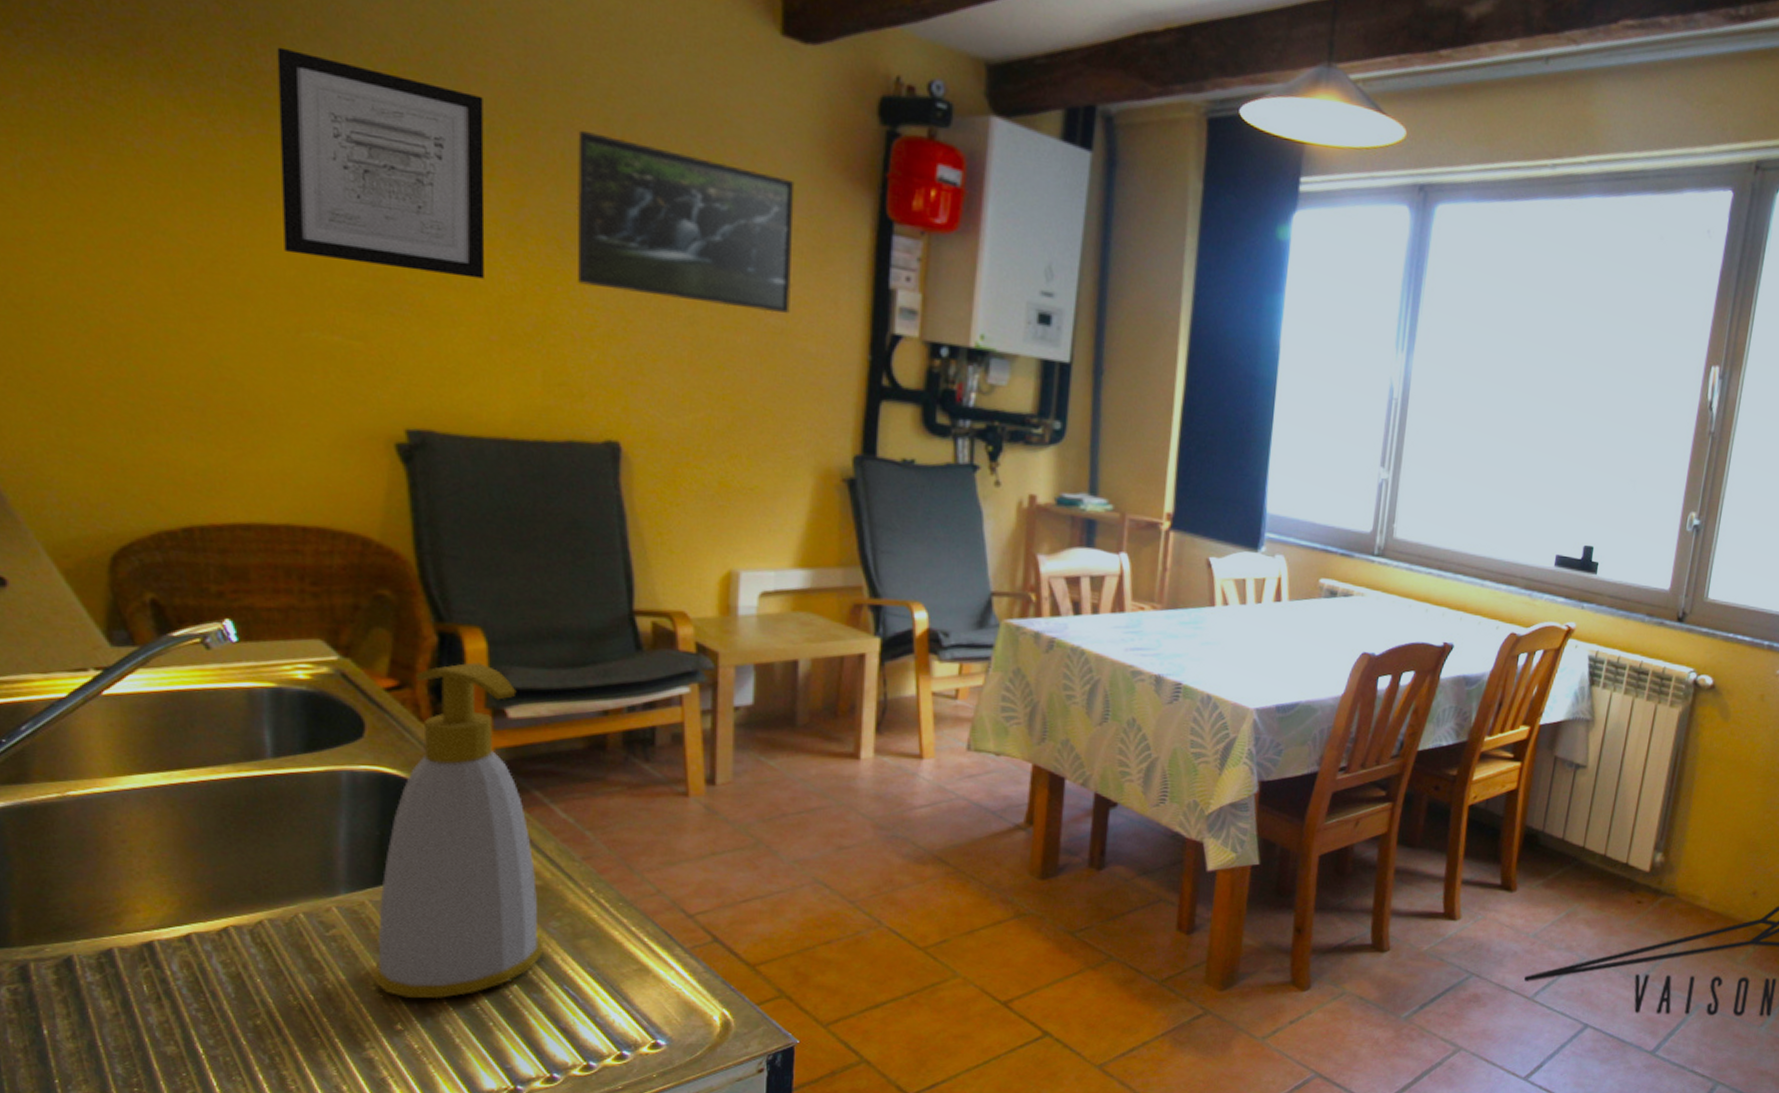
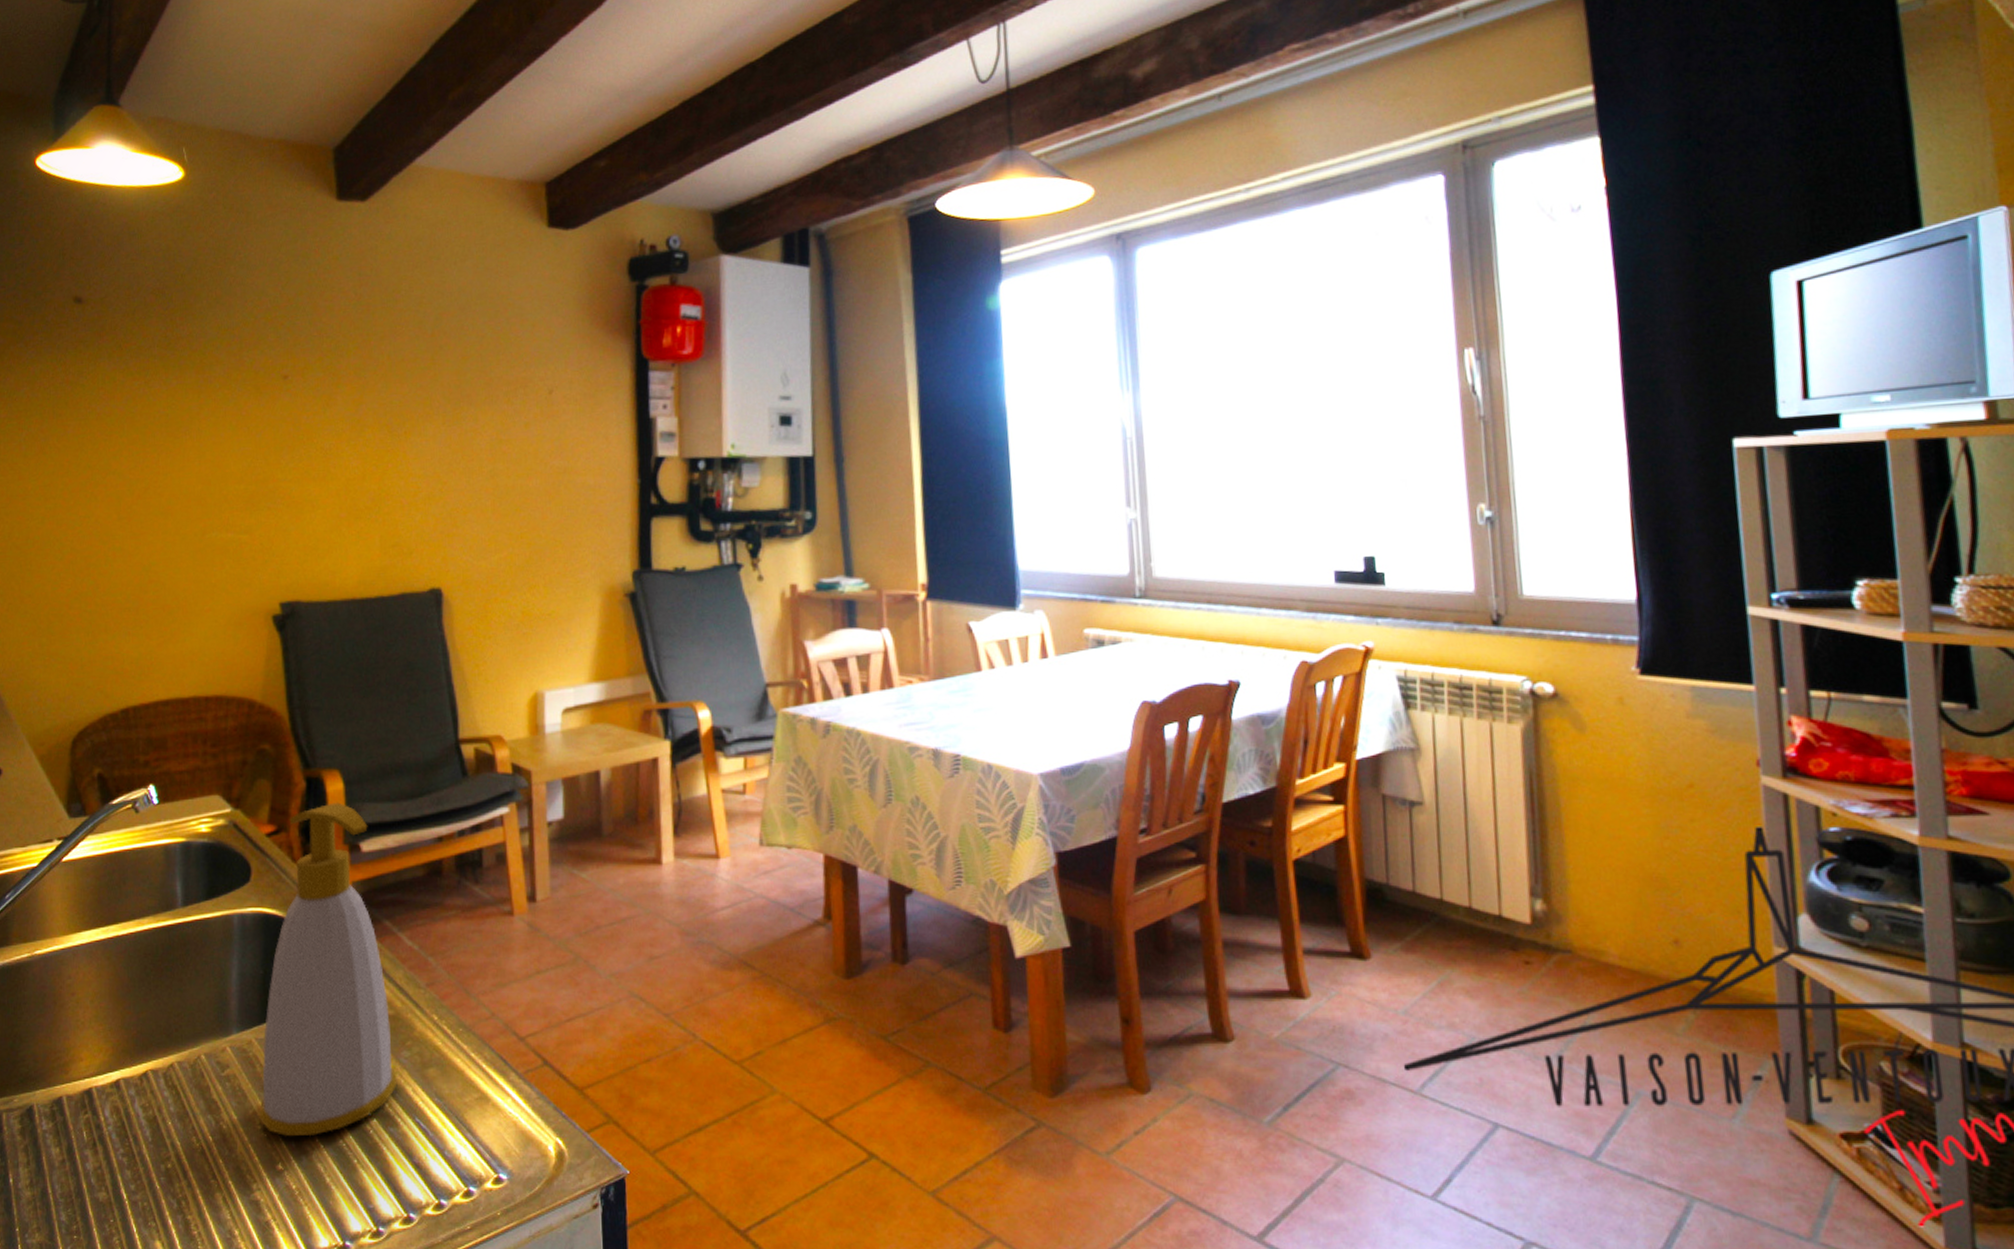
wall art: present [277,47,485,279] -> none [190,316,335,473]
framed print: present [576,130,795,313] -> none [400,334,570,459]

